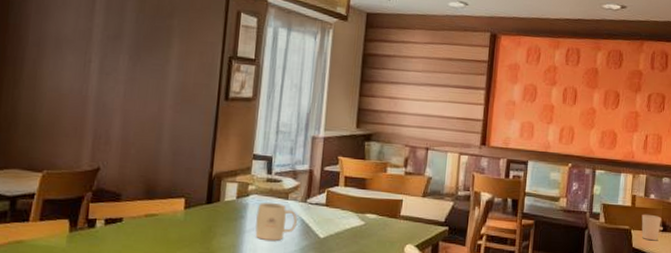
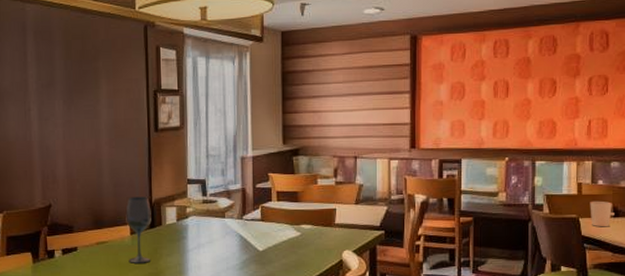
wineglass: none [178,168,211,242] -> present [125,196,152,263]
mug: present [255,202,297,241] -> none [197,221,236,257]

